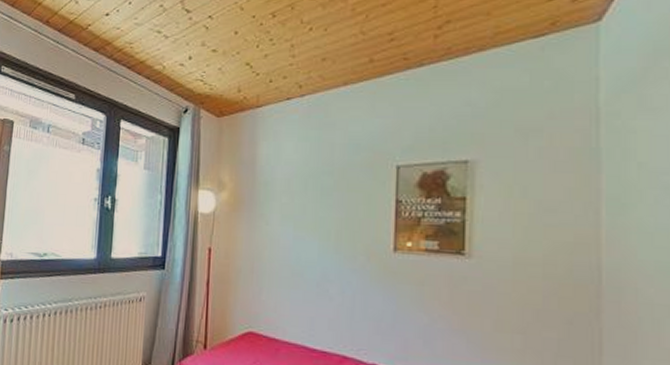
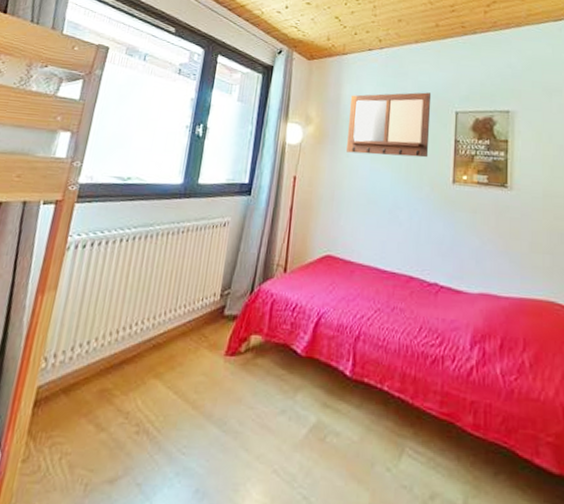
writing board: none [266,145,366,223] -> present [346,92,432,158]

